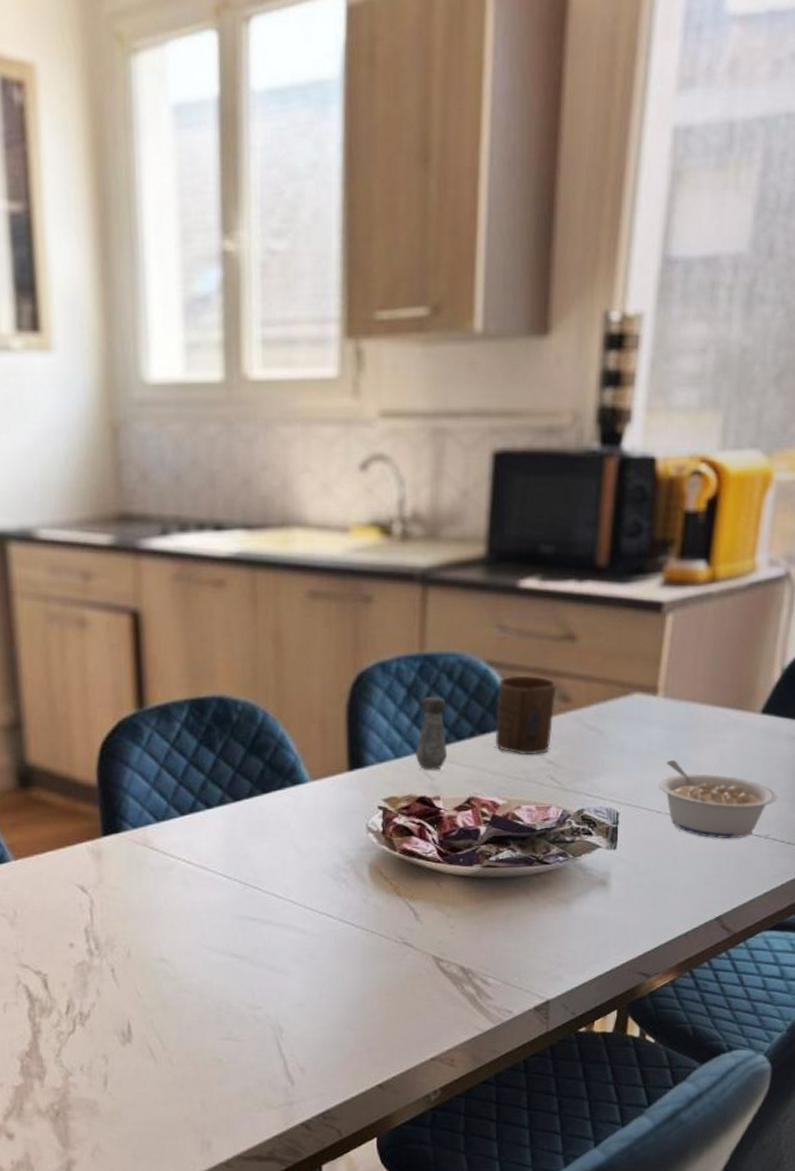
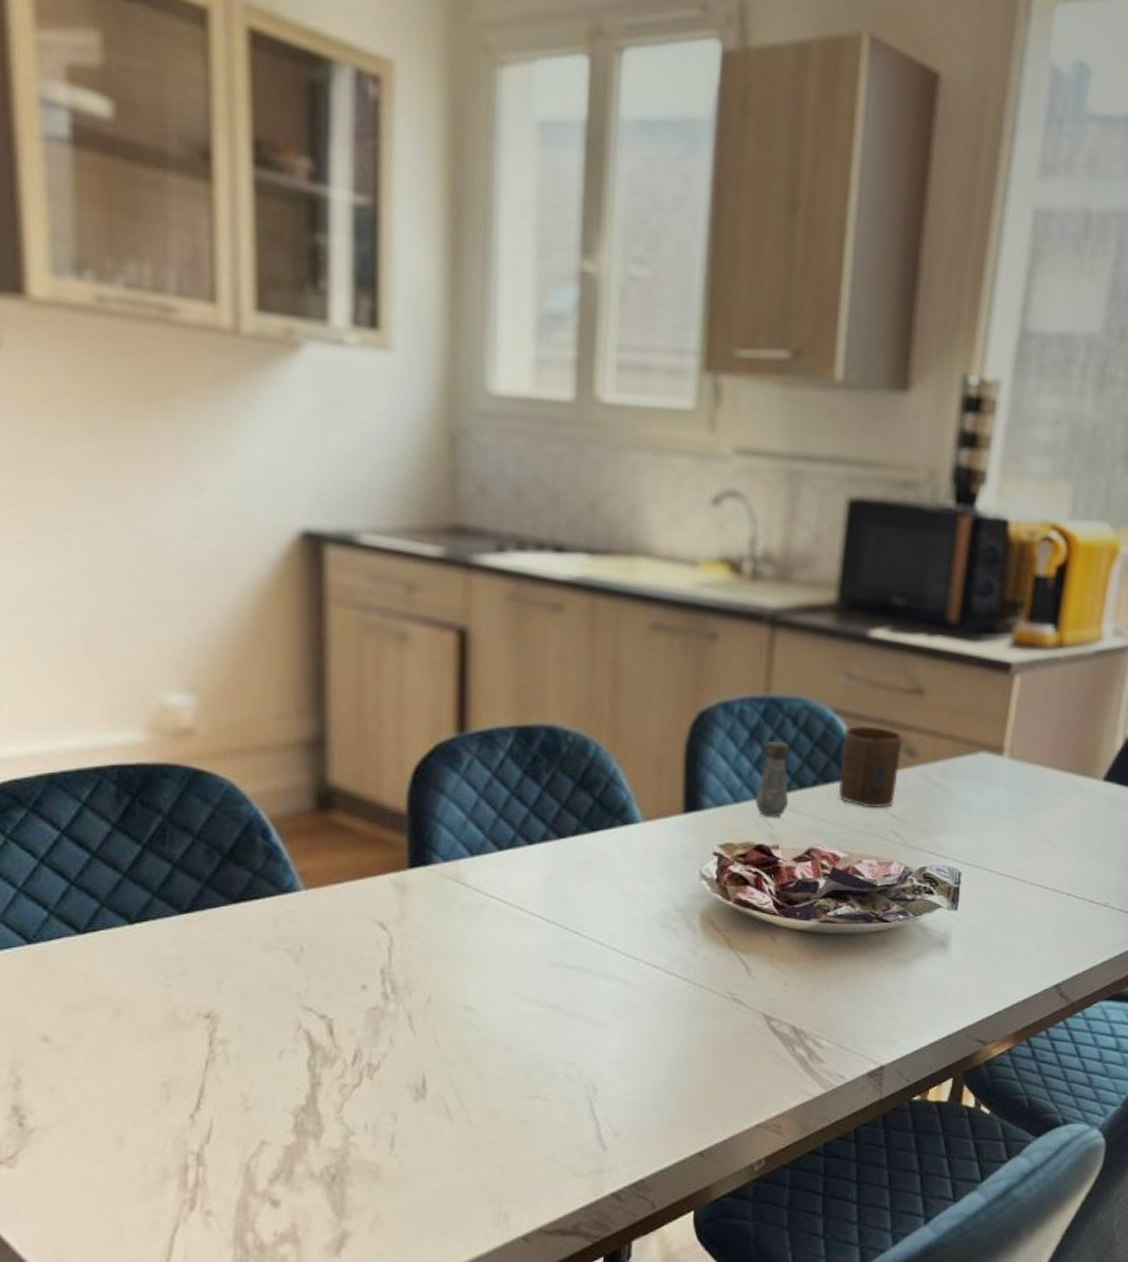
legume: present [658,759,778,839] -> none [1000,821,1118,905]

